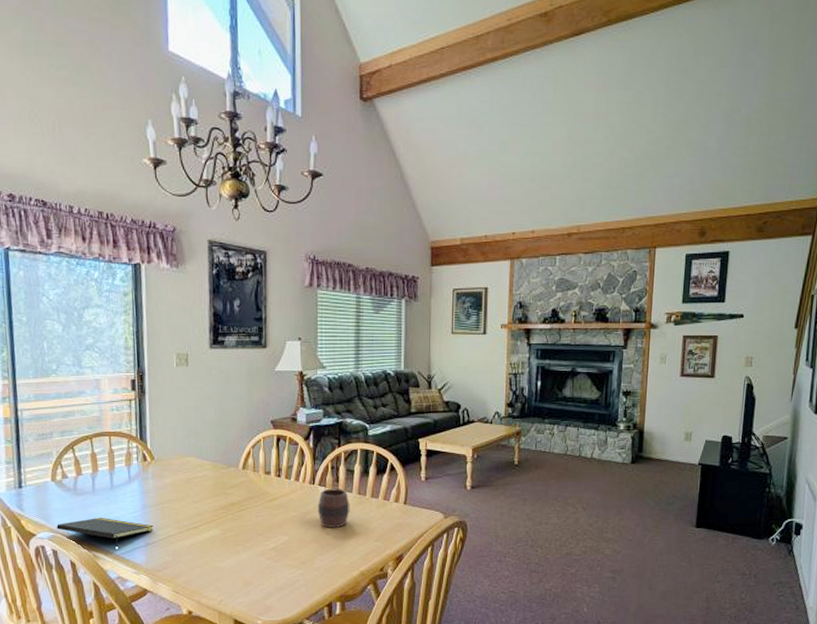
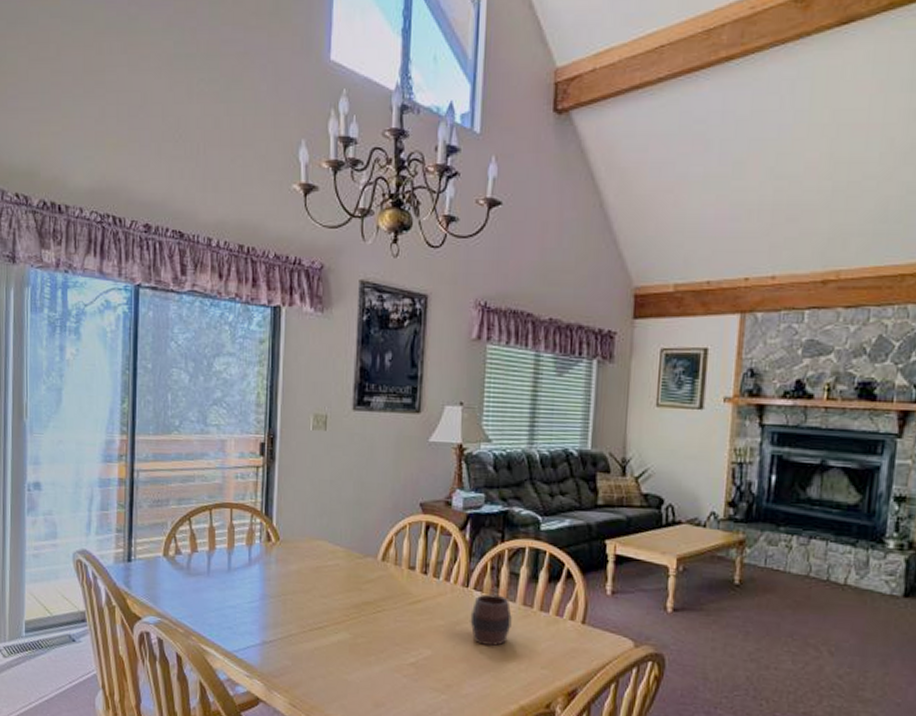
notepad: present [56,517,154,547] -> none [164,604,273,642]

